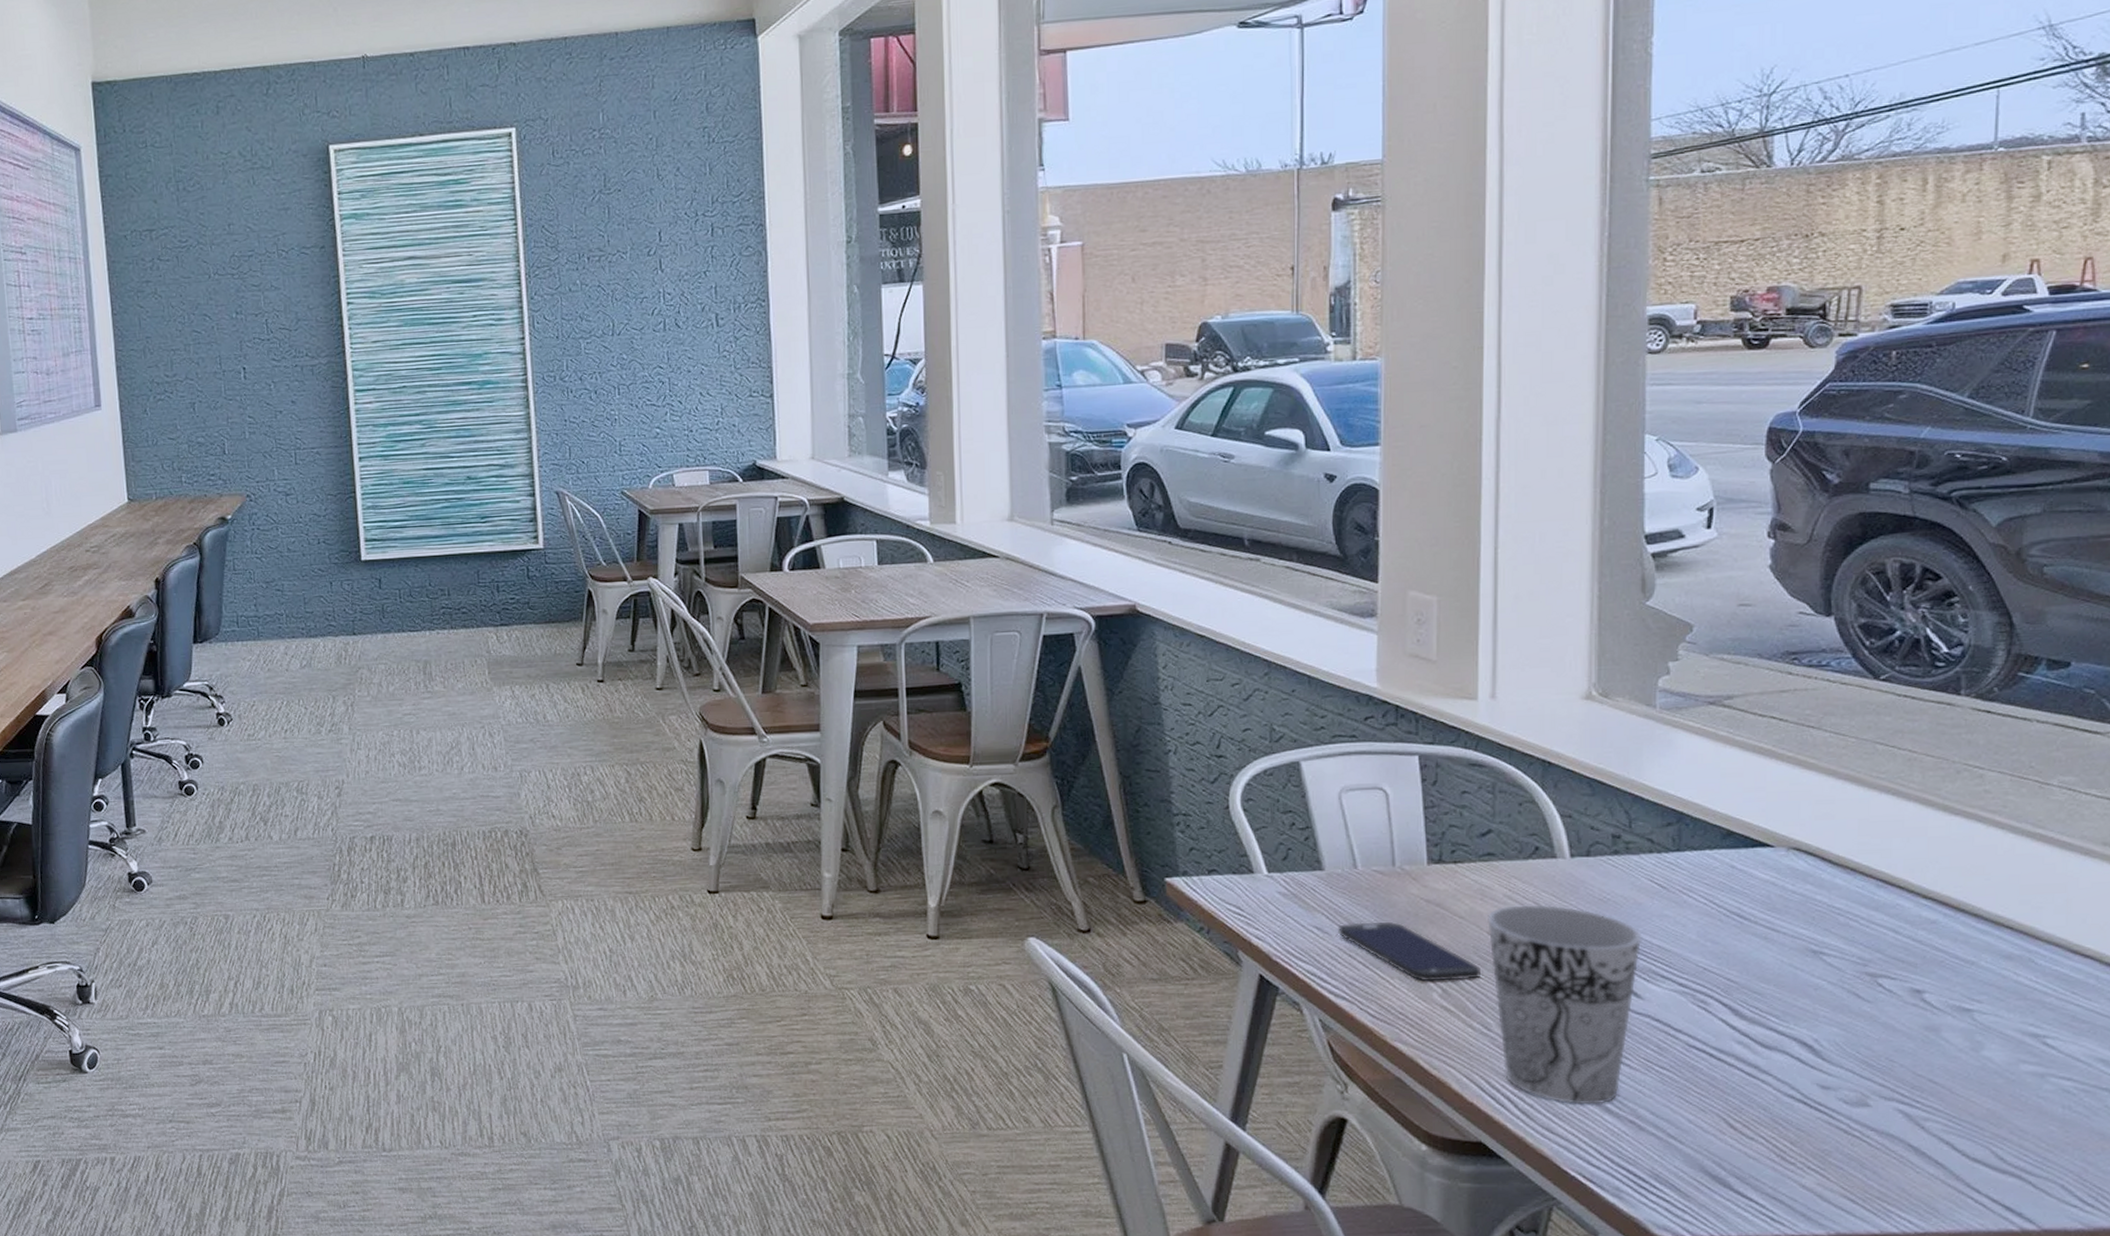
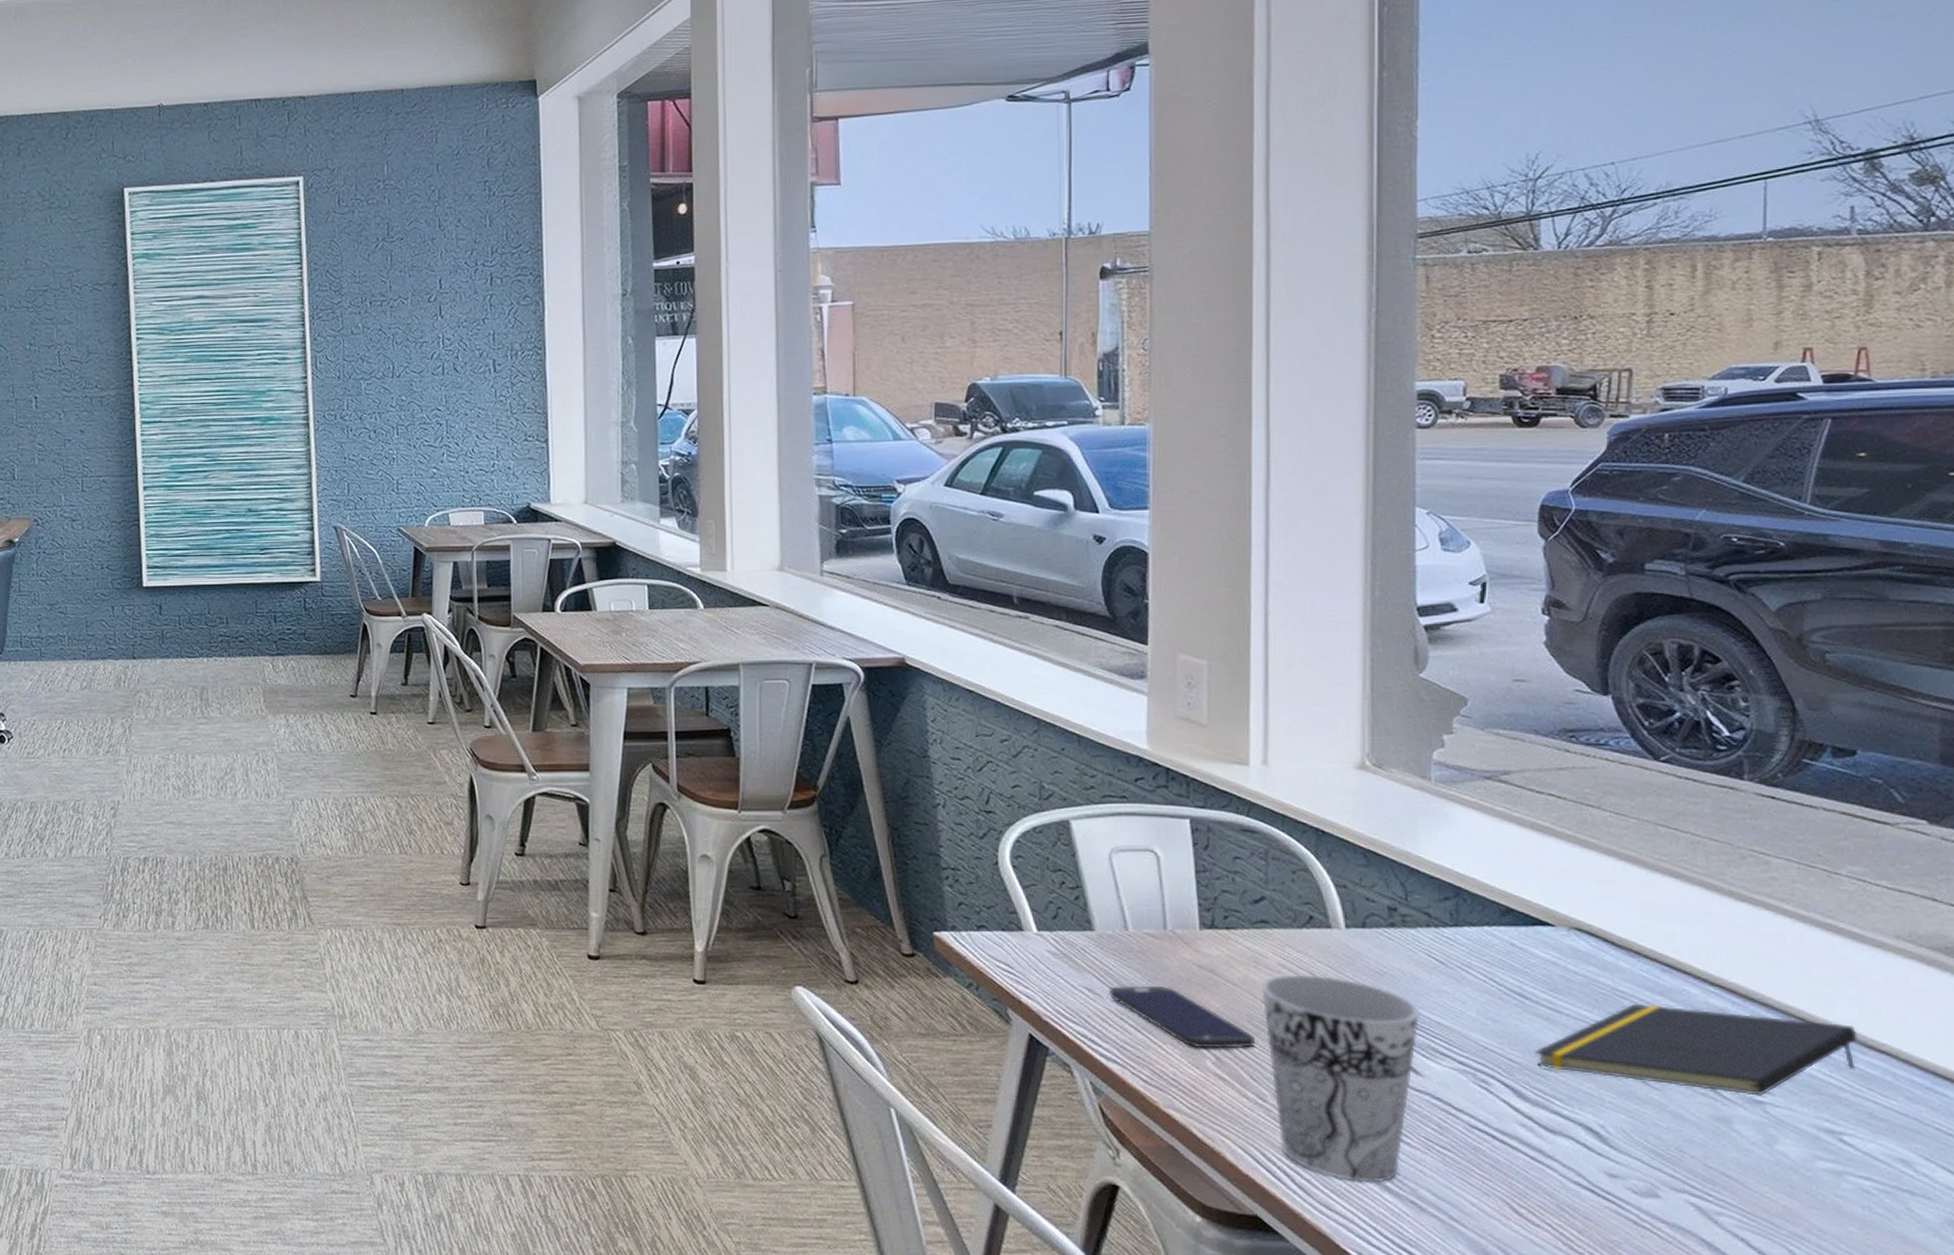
notepad: none [1752,919,2063,1004] -> present [1535,1003,1858,1096]

